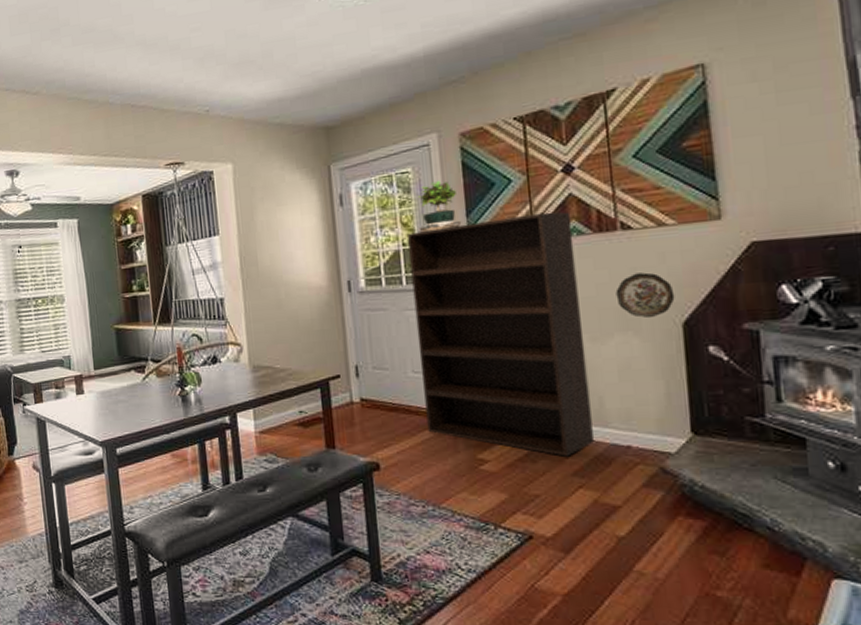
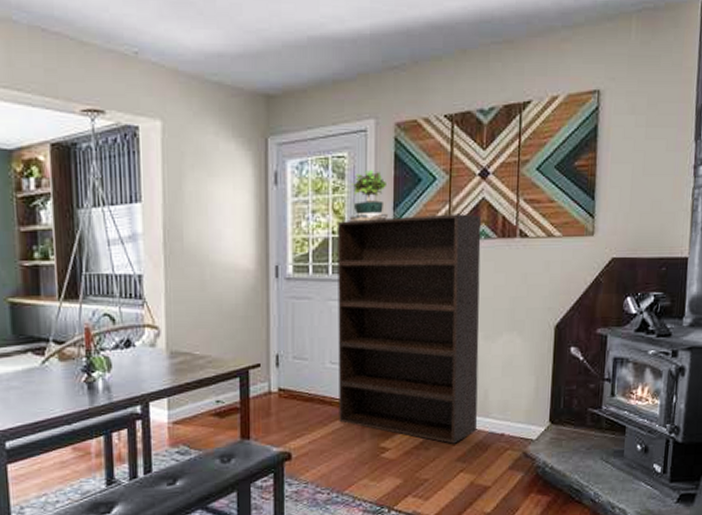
decorative plate: present [615,272,675,319] -> none [508,278,552,321]

